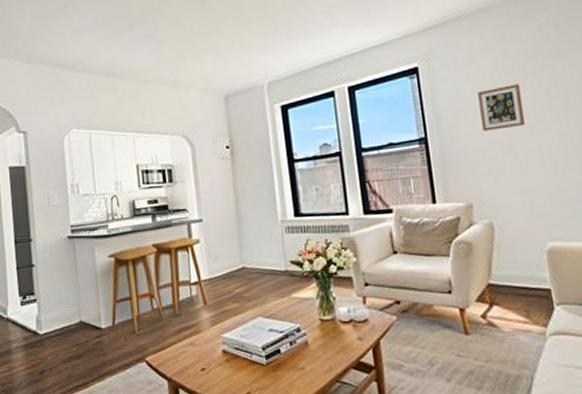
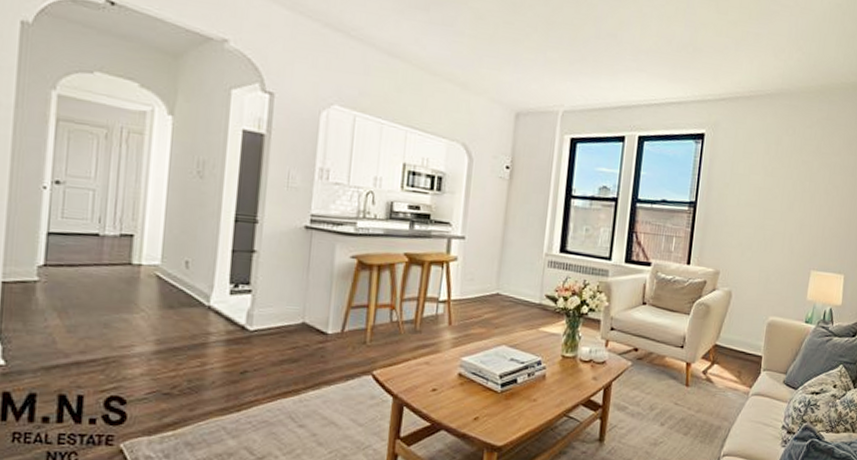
picture frame: present [478,84,526,131] -> none [744,170,783,210]

